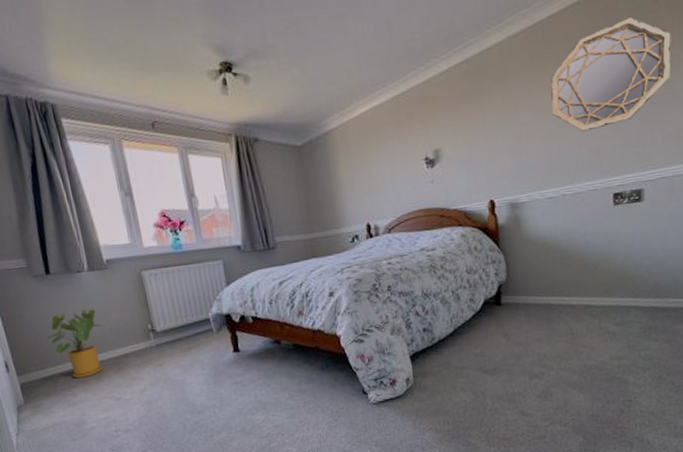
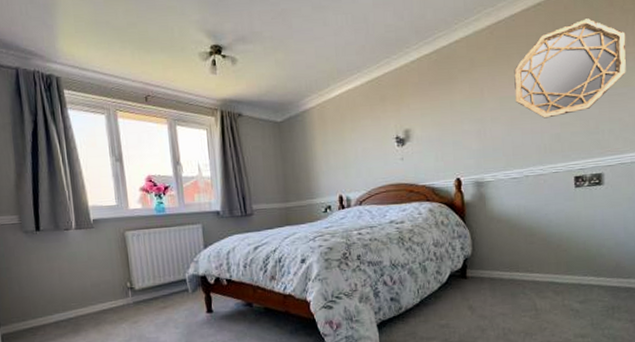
house plant: present [46,309,102,378] -> none [30,265,84,331]

